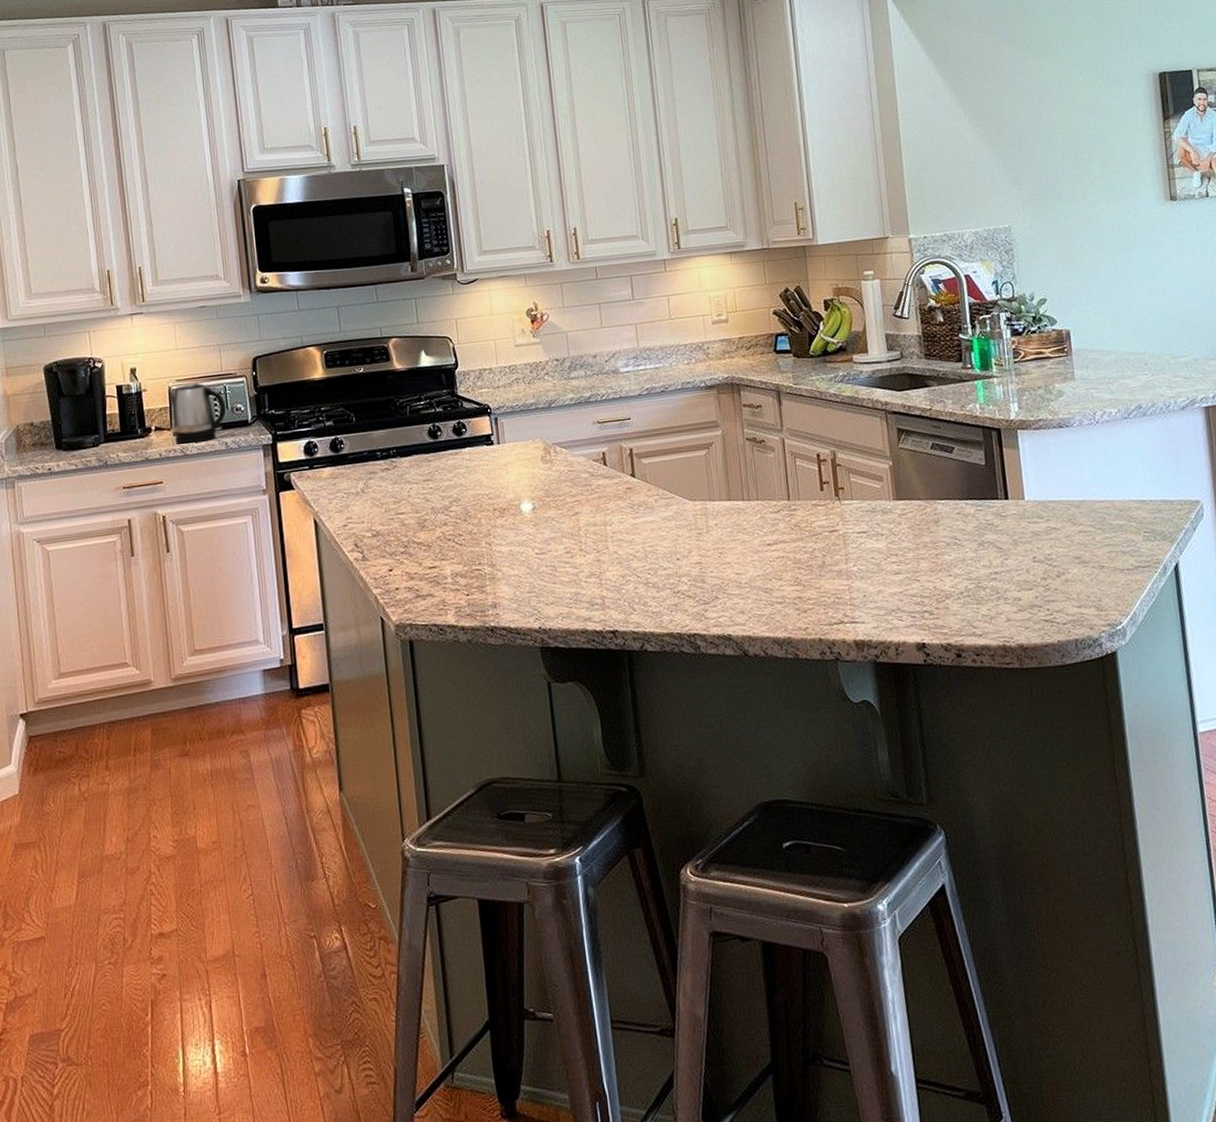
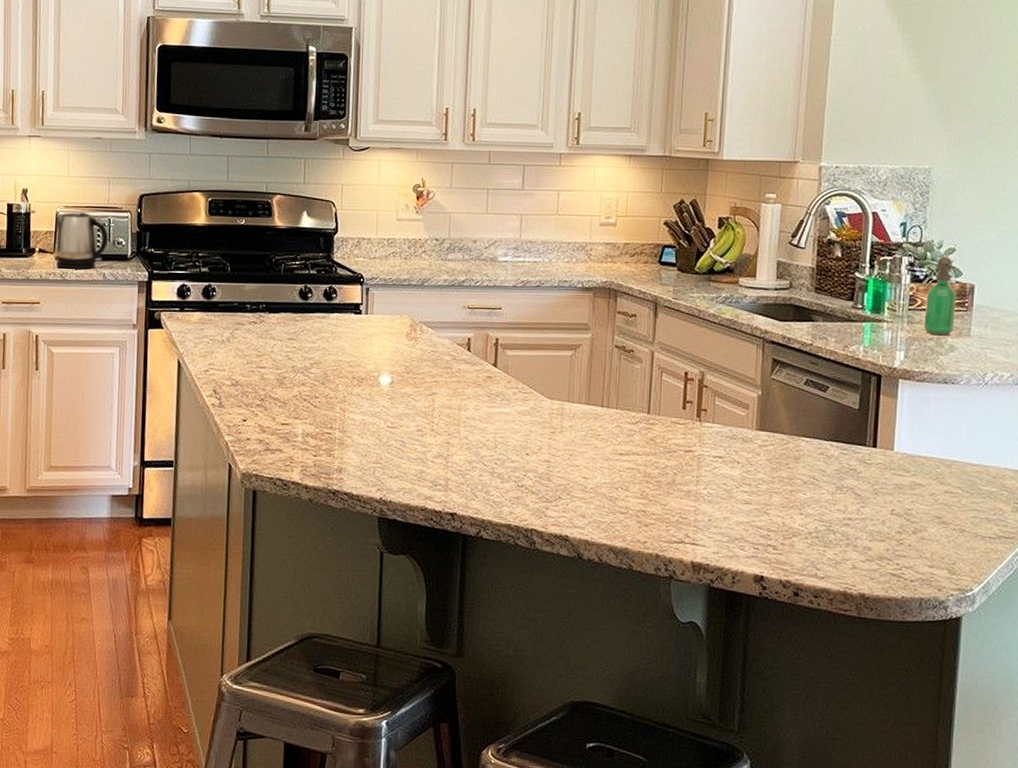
soap dispenser: none [1027,307,1059,383] -> present [924,257,957,336]

